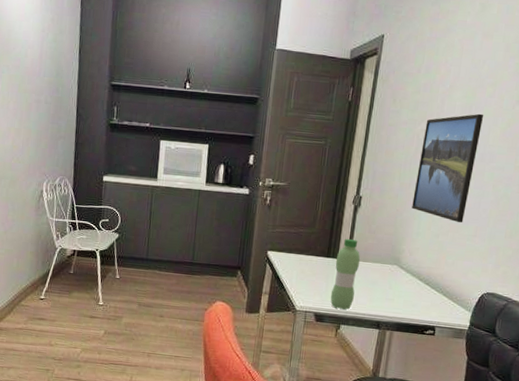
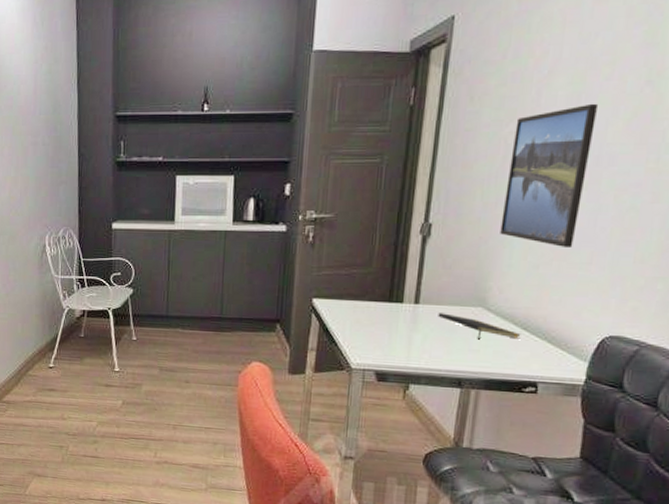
water bottle: present [330,238,361,310] -> none [394,277,433,366]
notepad: none [364,268,425,292] -> present [438,313,521,340]

